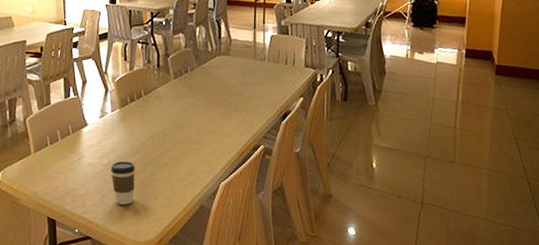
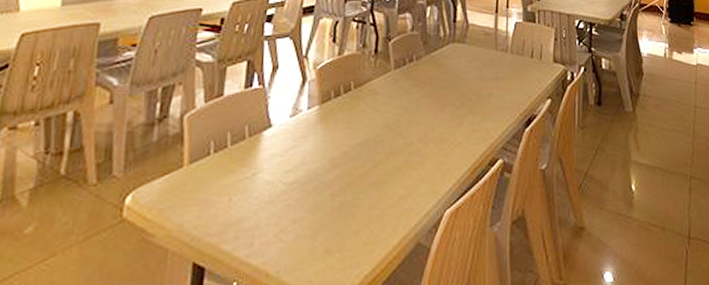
coffee cup: present [110,161,135,205] -> none [296,178,332,244]

